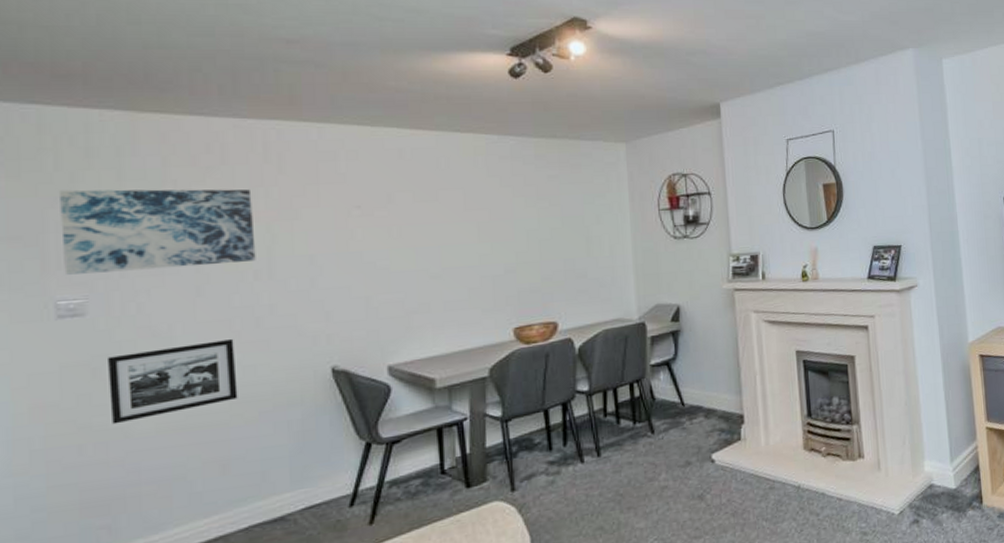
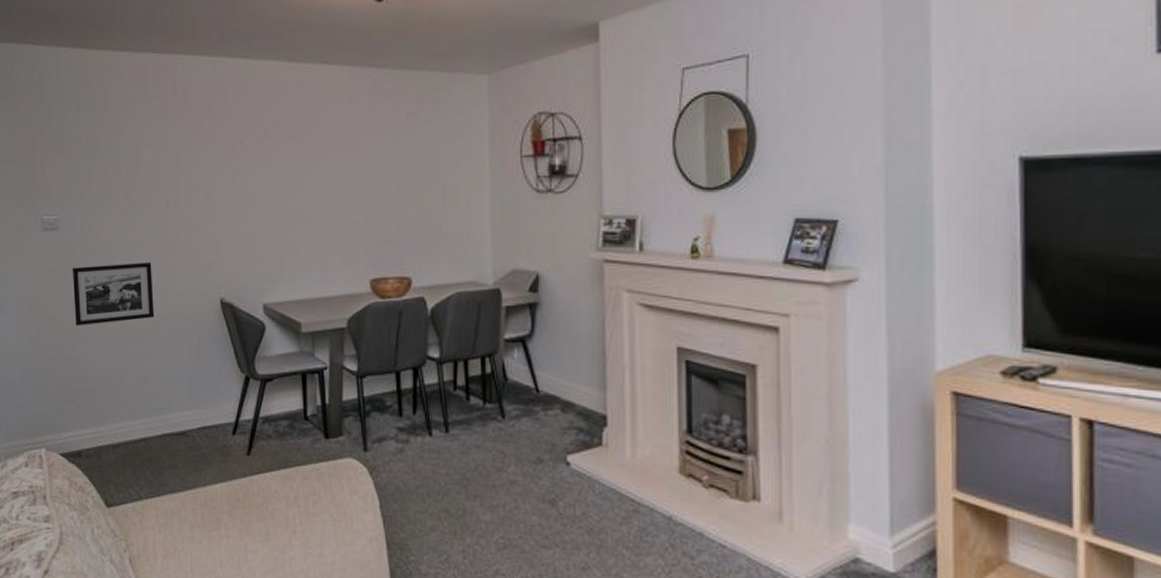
wall art: present [60,189,256,275] -> none [43,119,167,194]

